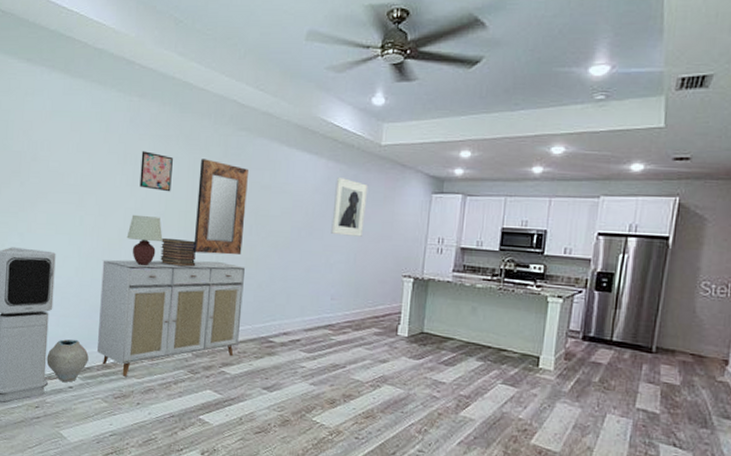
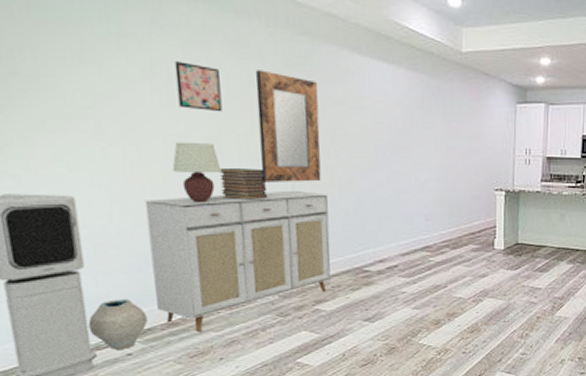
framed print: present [331,176,368,237] -> none [417,88,453,152]

